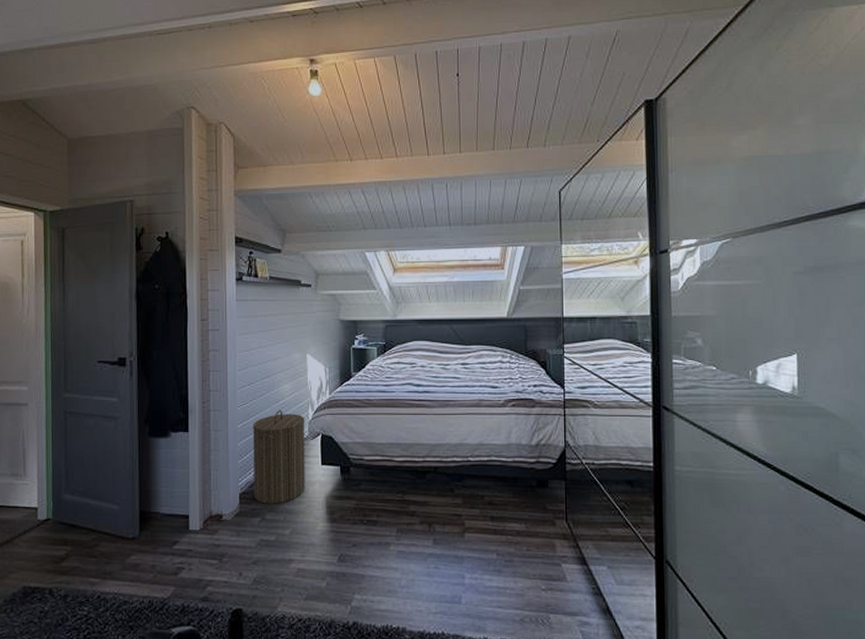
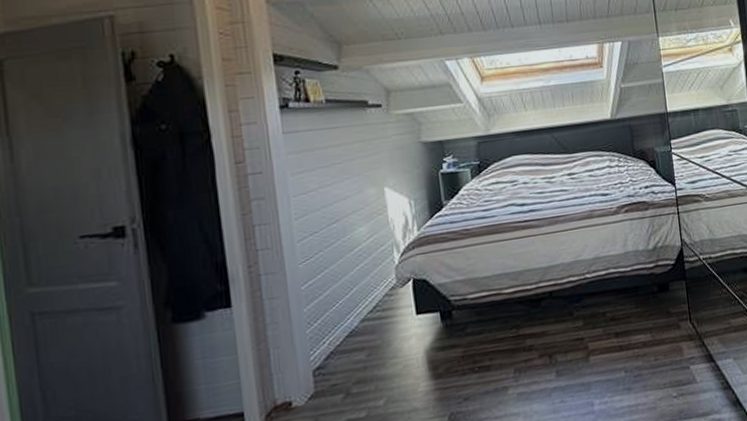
laundry hamper: present [253,410,305,504] -> none [321,259,399,376]

